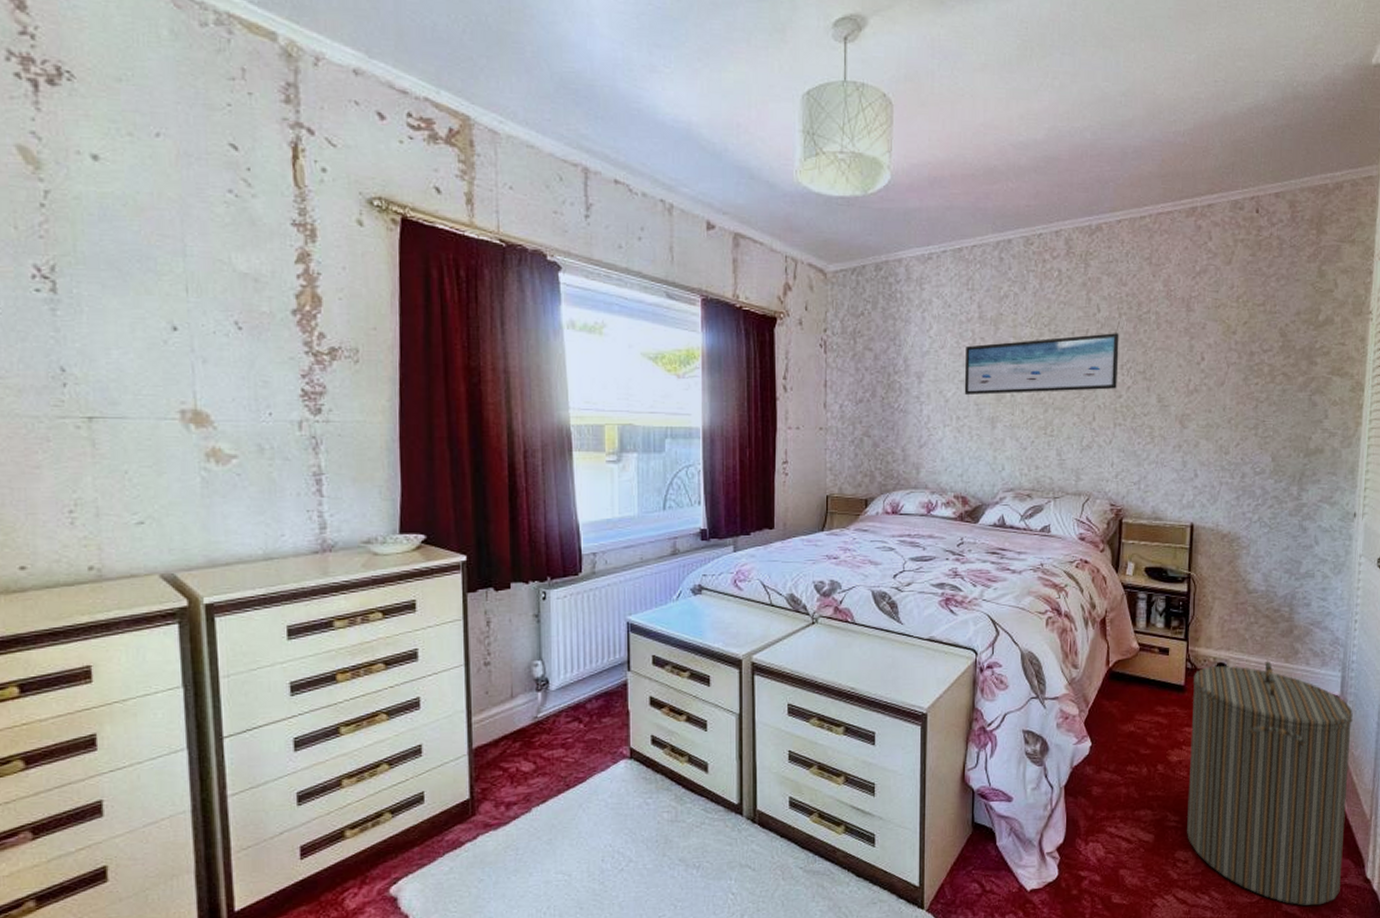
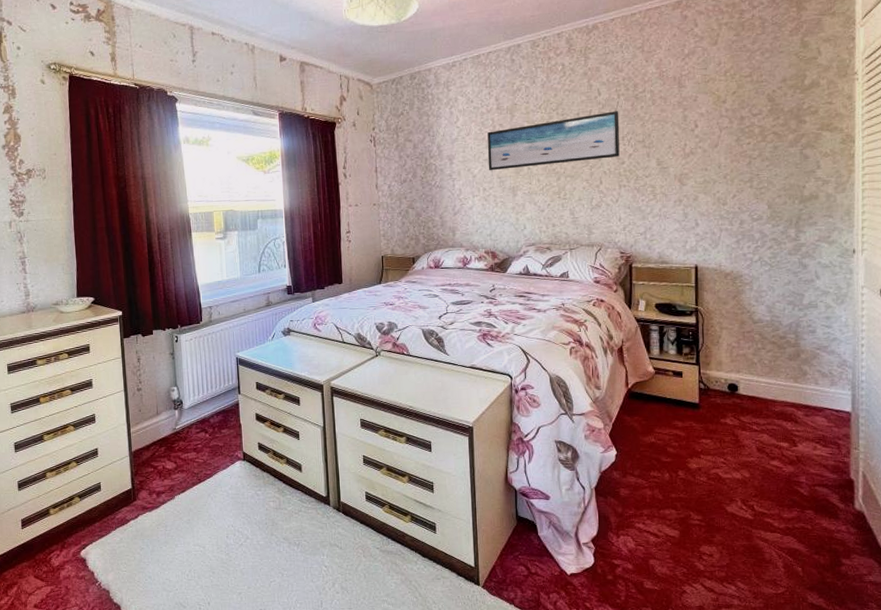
laundry hamper: present [1187,661,1353,906] -> none [706,381,866,599]

